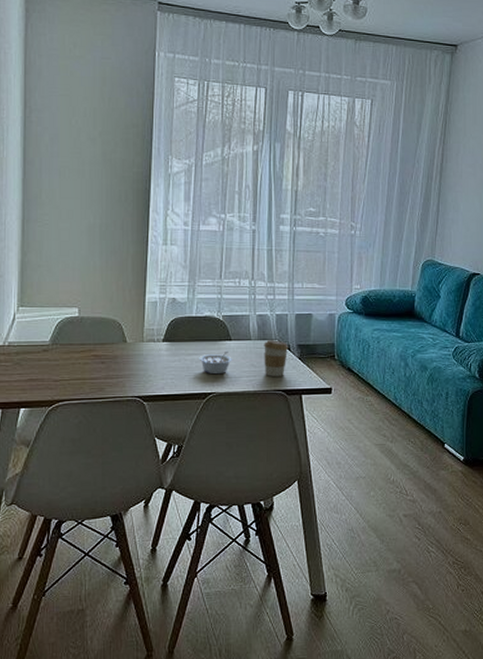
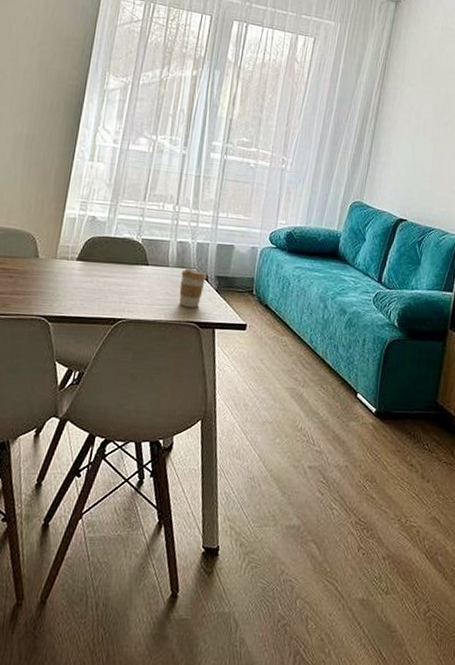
legume: present [199,351,232,375] -> none [112,276,147,300]

